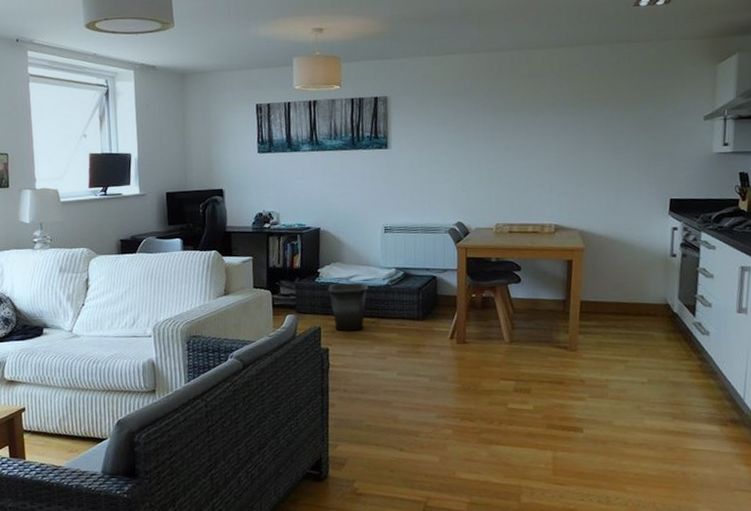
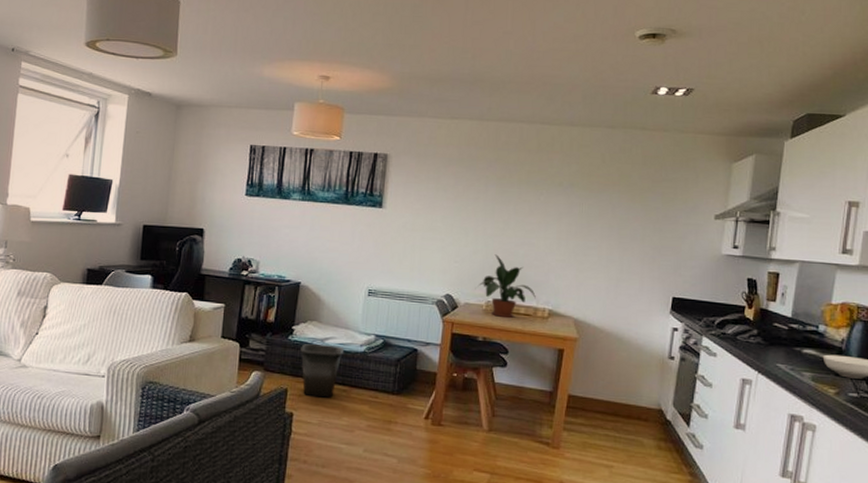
potted plant: none [483,179,542,237] -> present [475,254,536,318]

